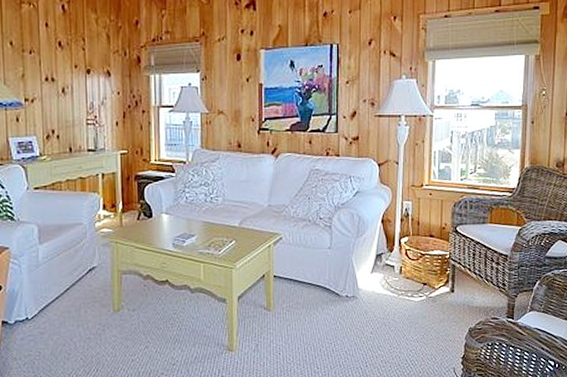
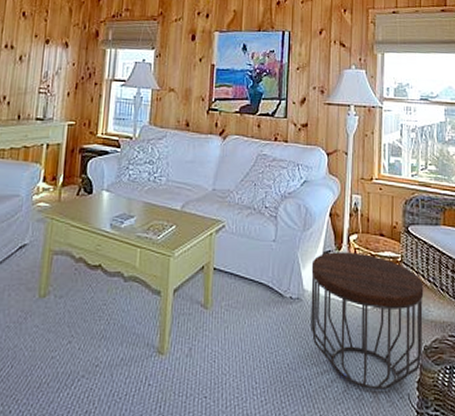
side table: none [365,253,470,367] -> present [311,252,424,391]

